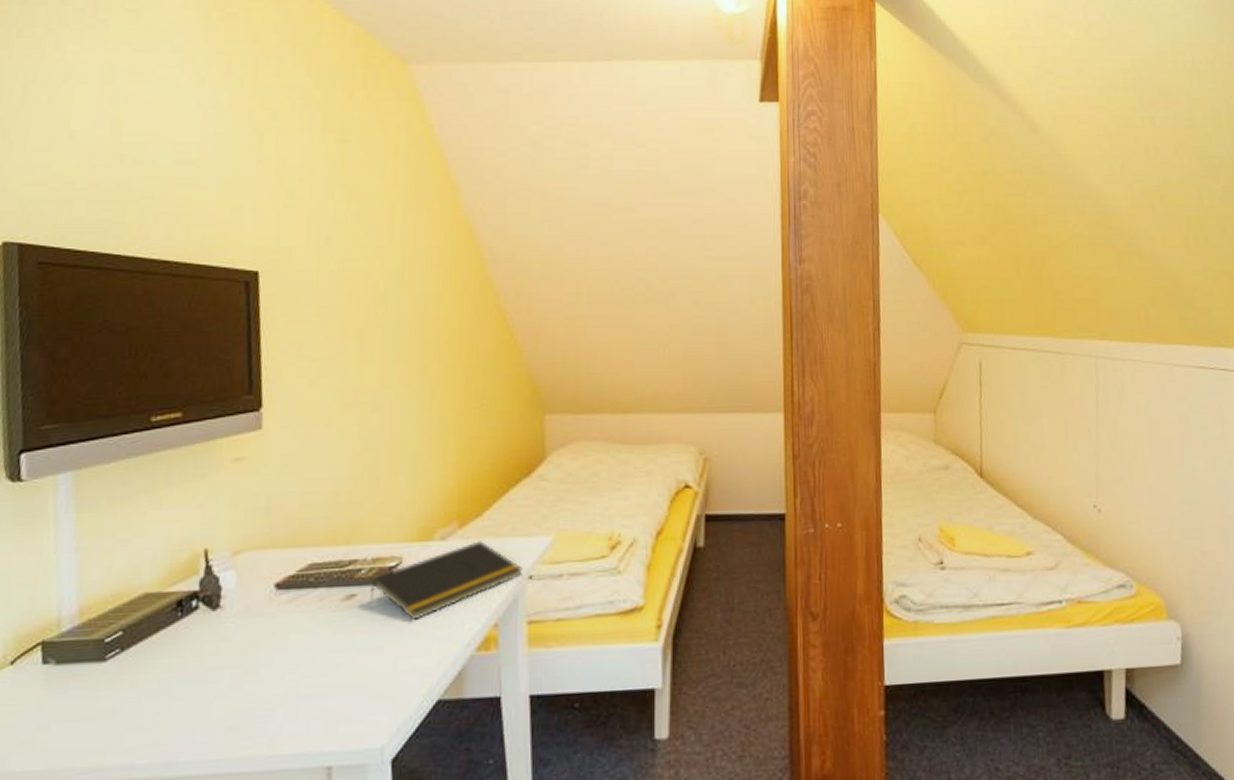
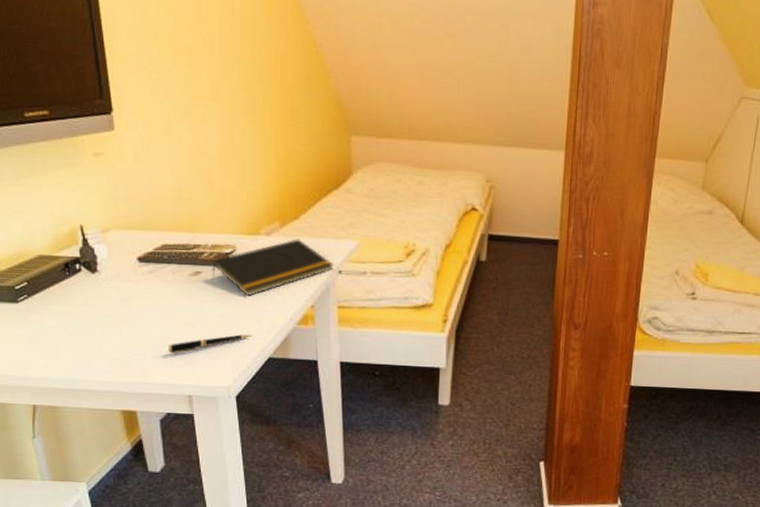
pen: none [305,672,417,710] -> present [169,334,252,354]

